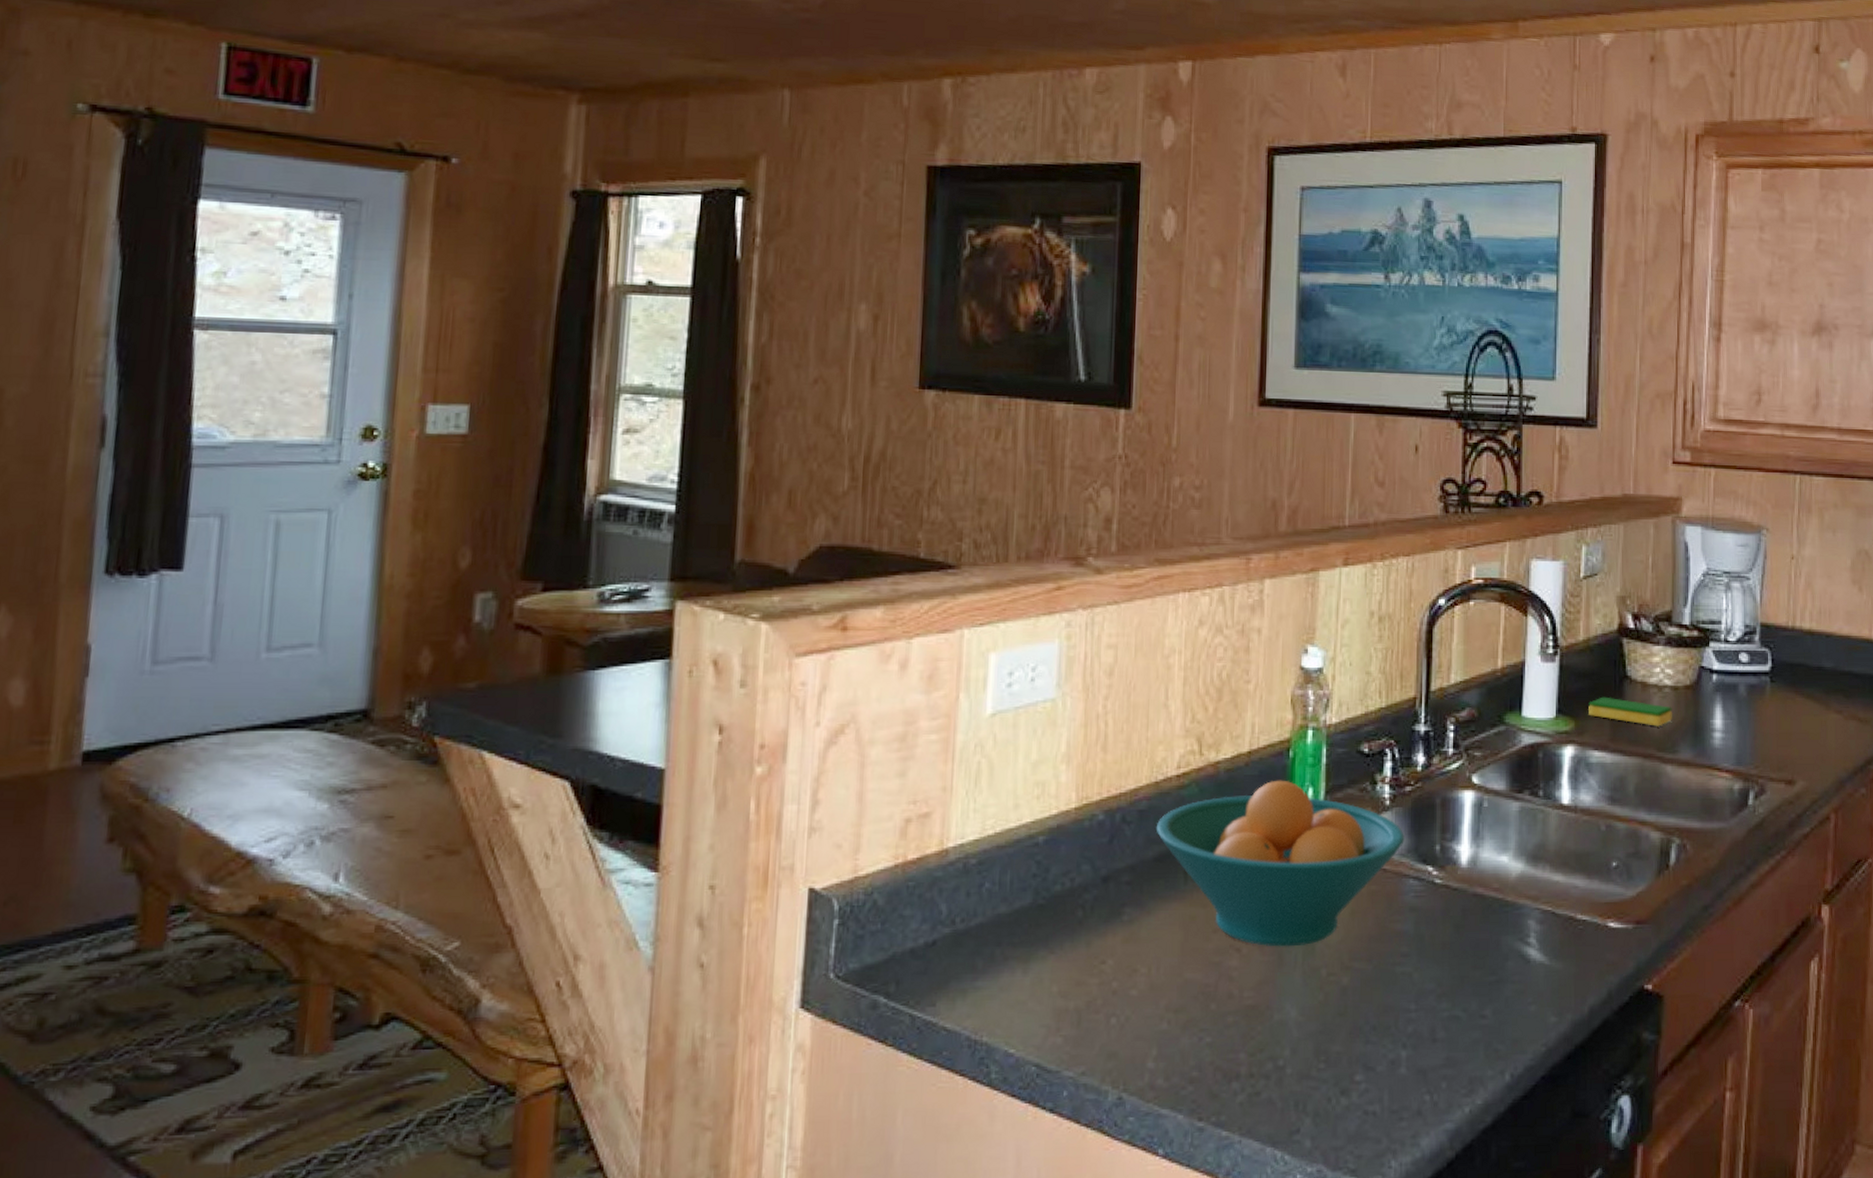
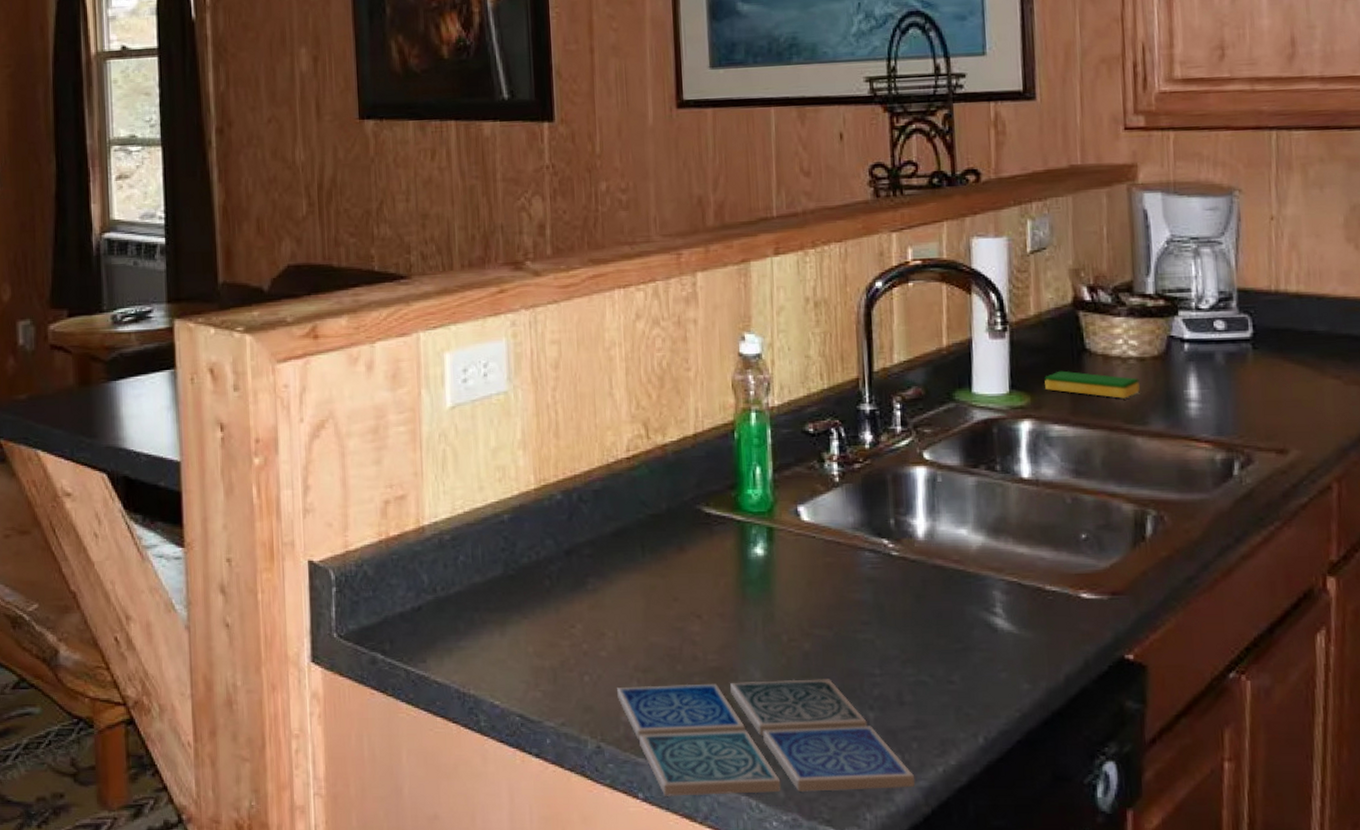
drink coaster: none [1145,1016,1442,1153] -> present [617,679,916,797]
fruit bowl: present [1156,780,1405,947] -> none [611,460,857,614]

